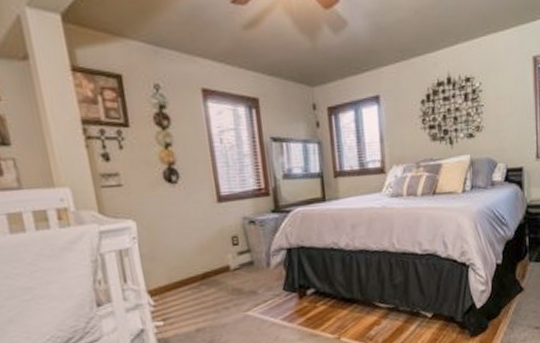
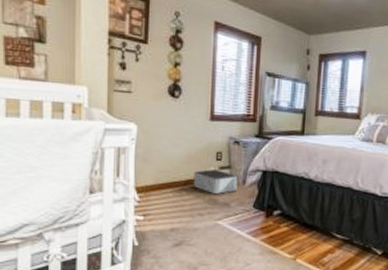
storage bin: none [210,256,262,283] -> present [193,169,238,194]

